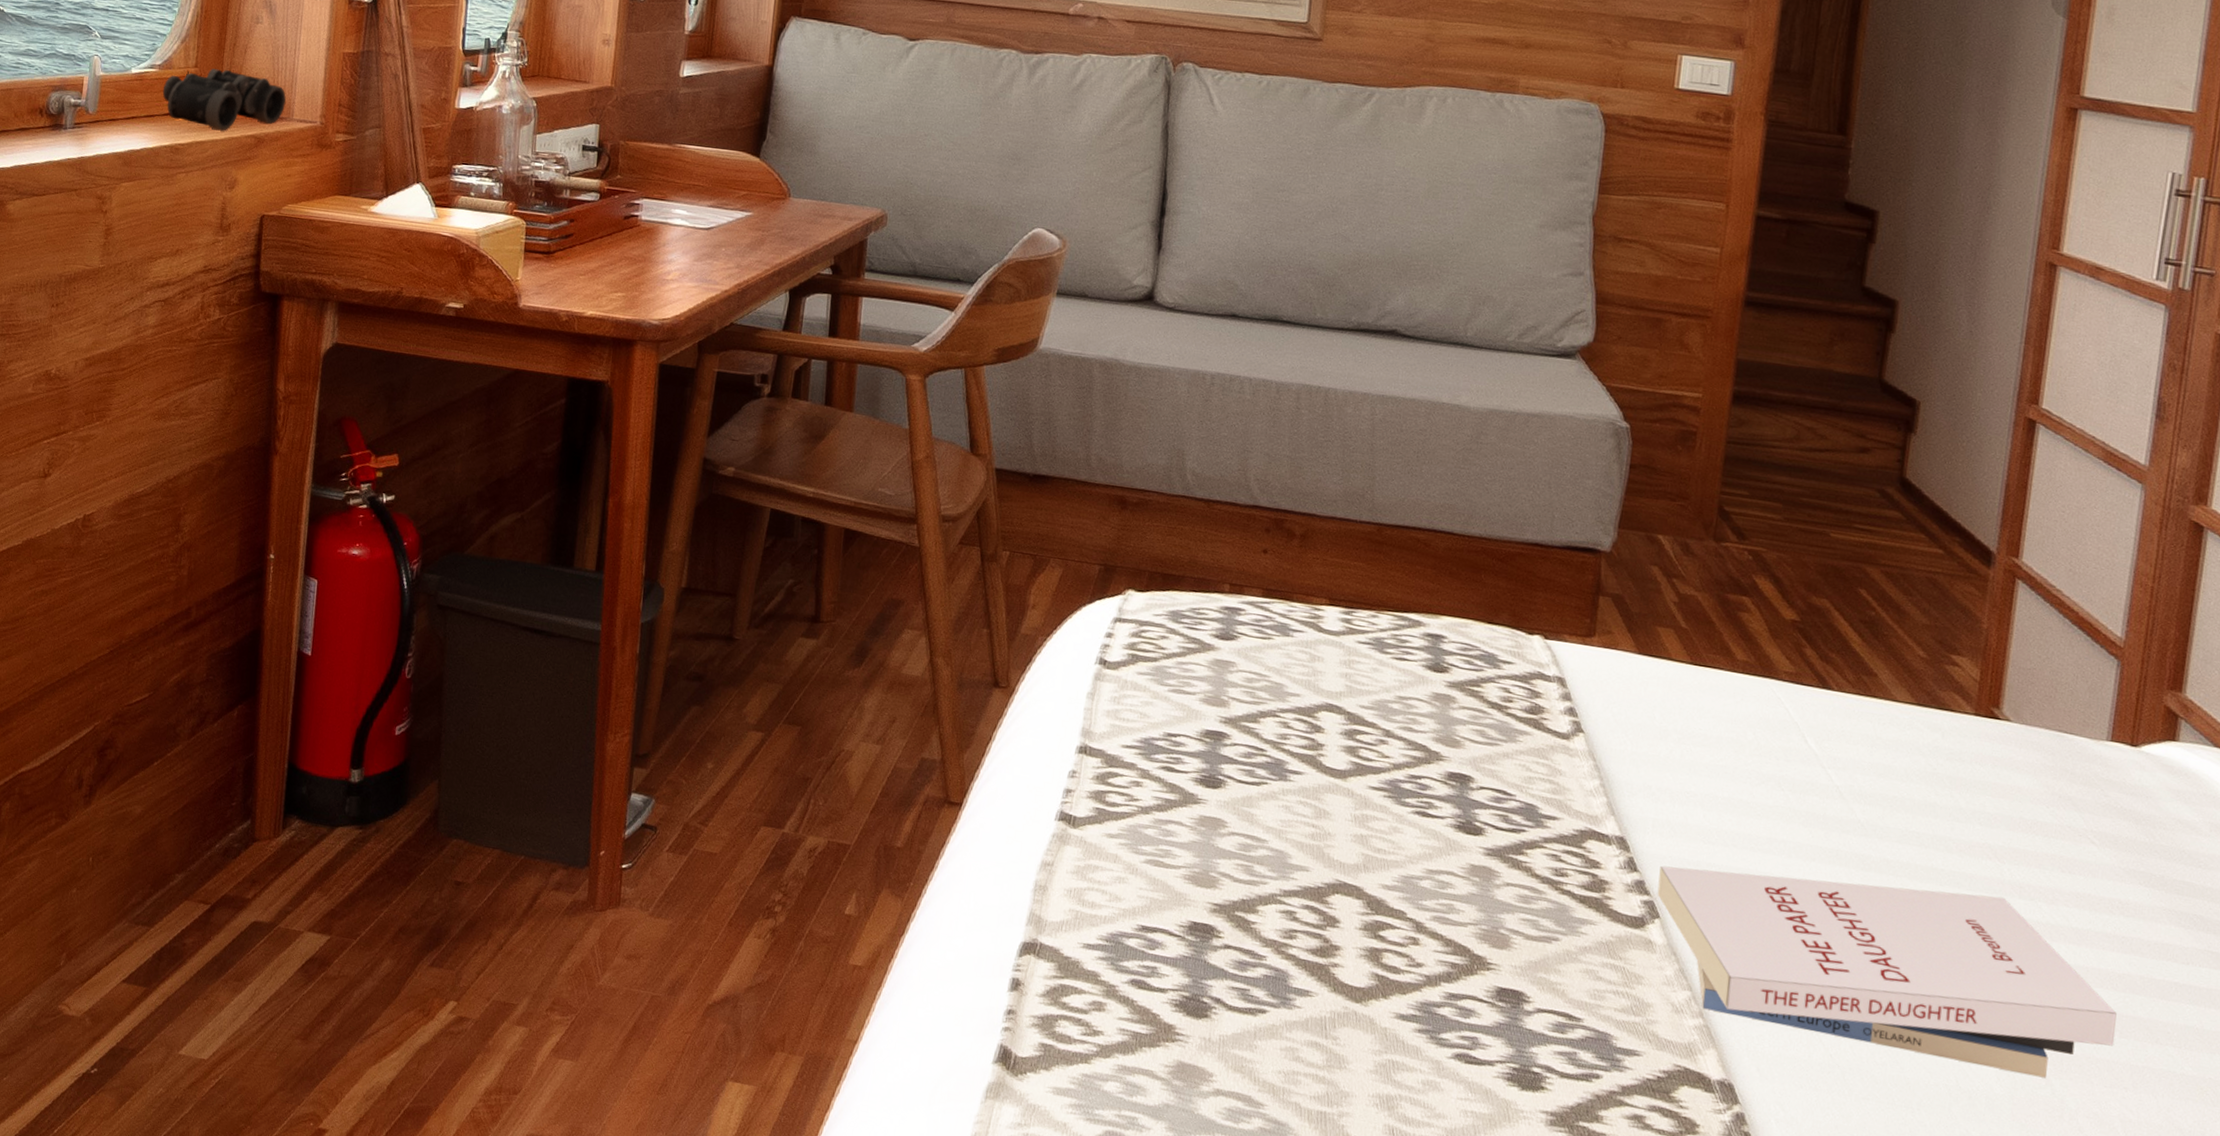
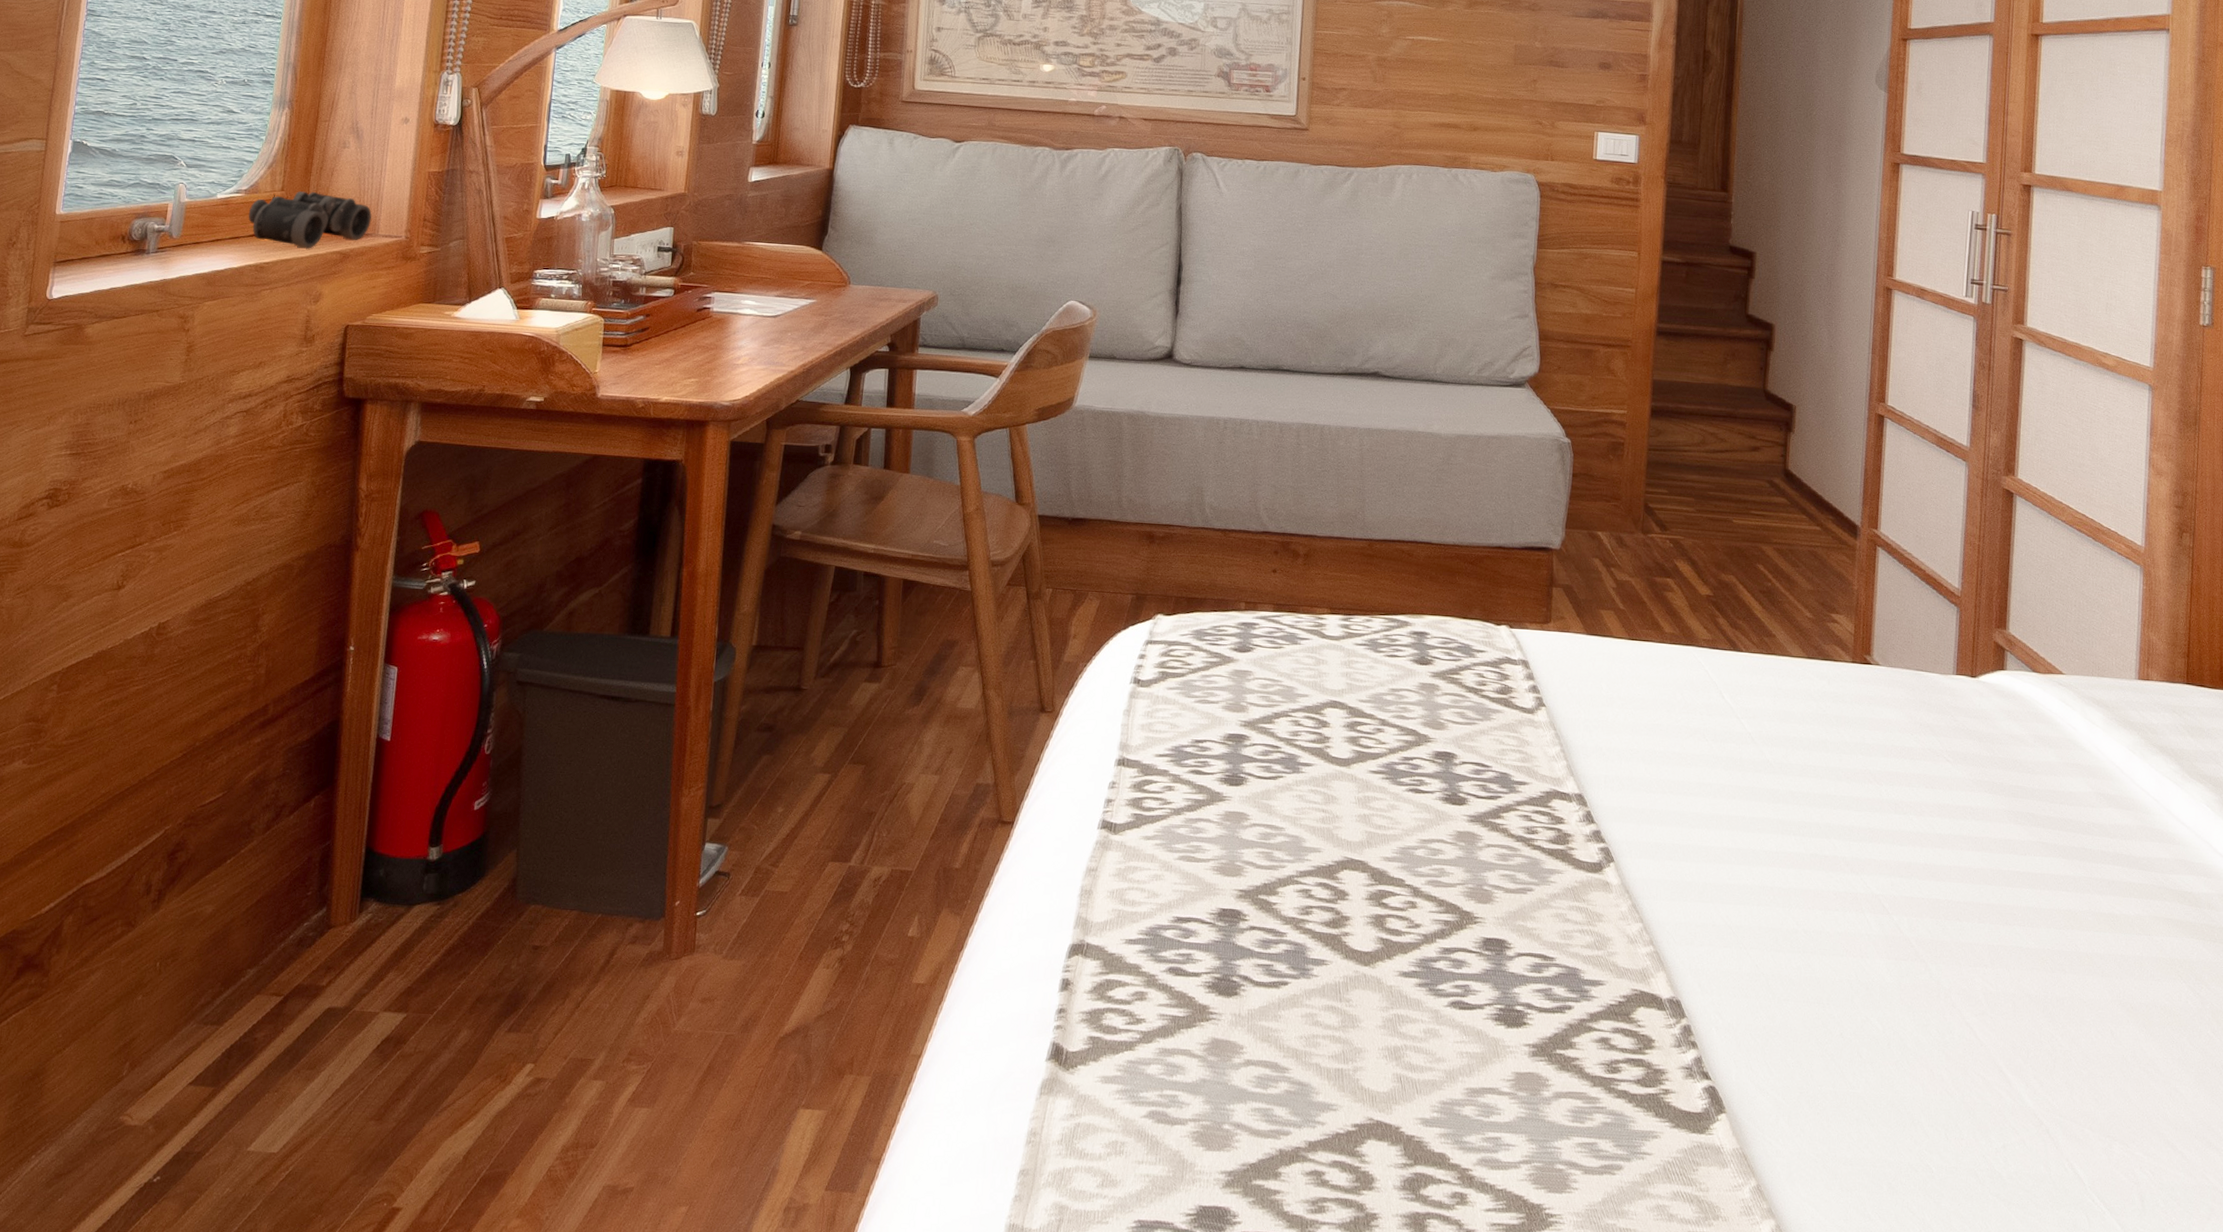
books: present [1657,865,2117,1078] -> none [1611,813,1975,965]

